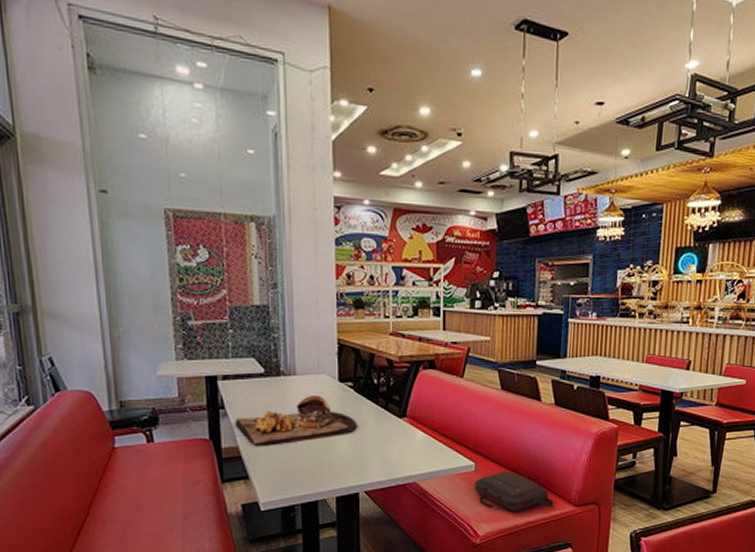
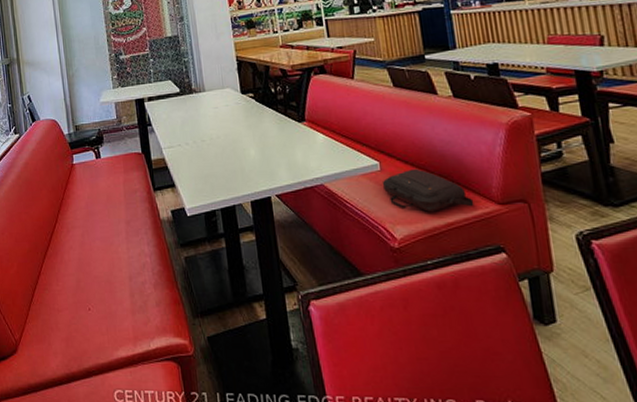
food tray: present [234,396,357,447] -> none [160,108,262,158]

